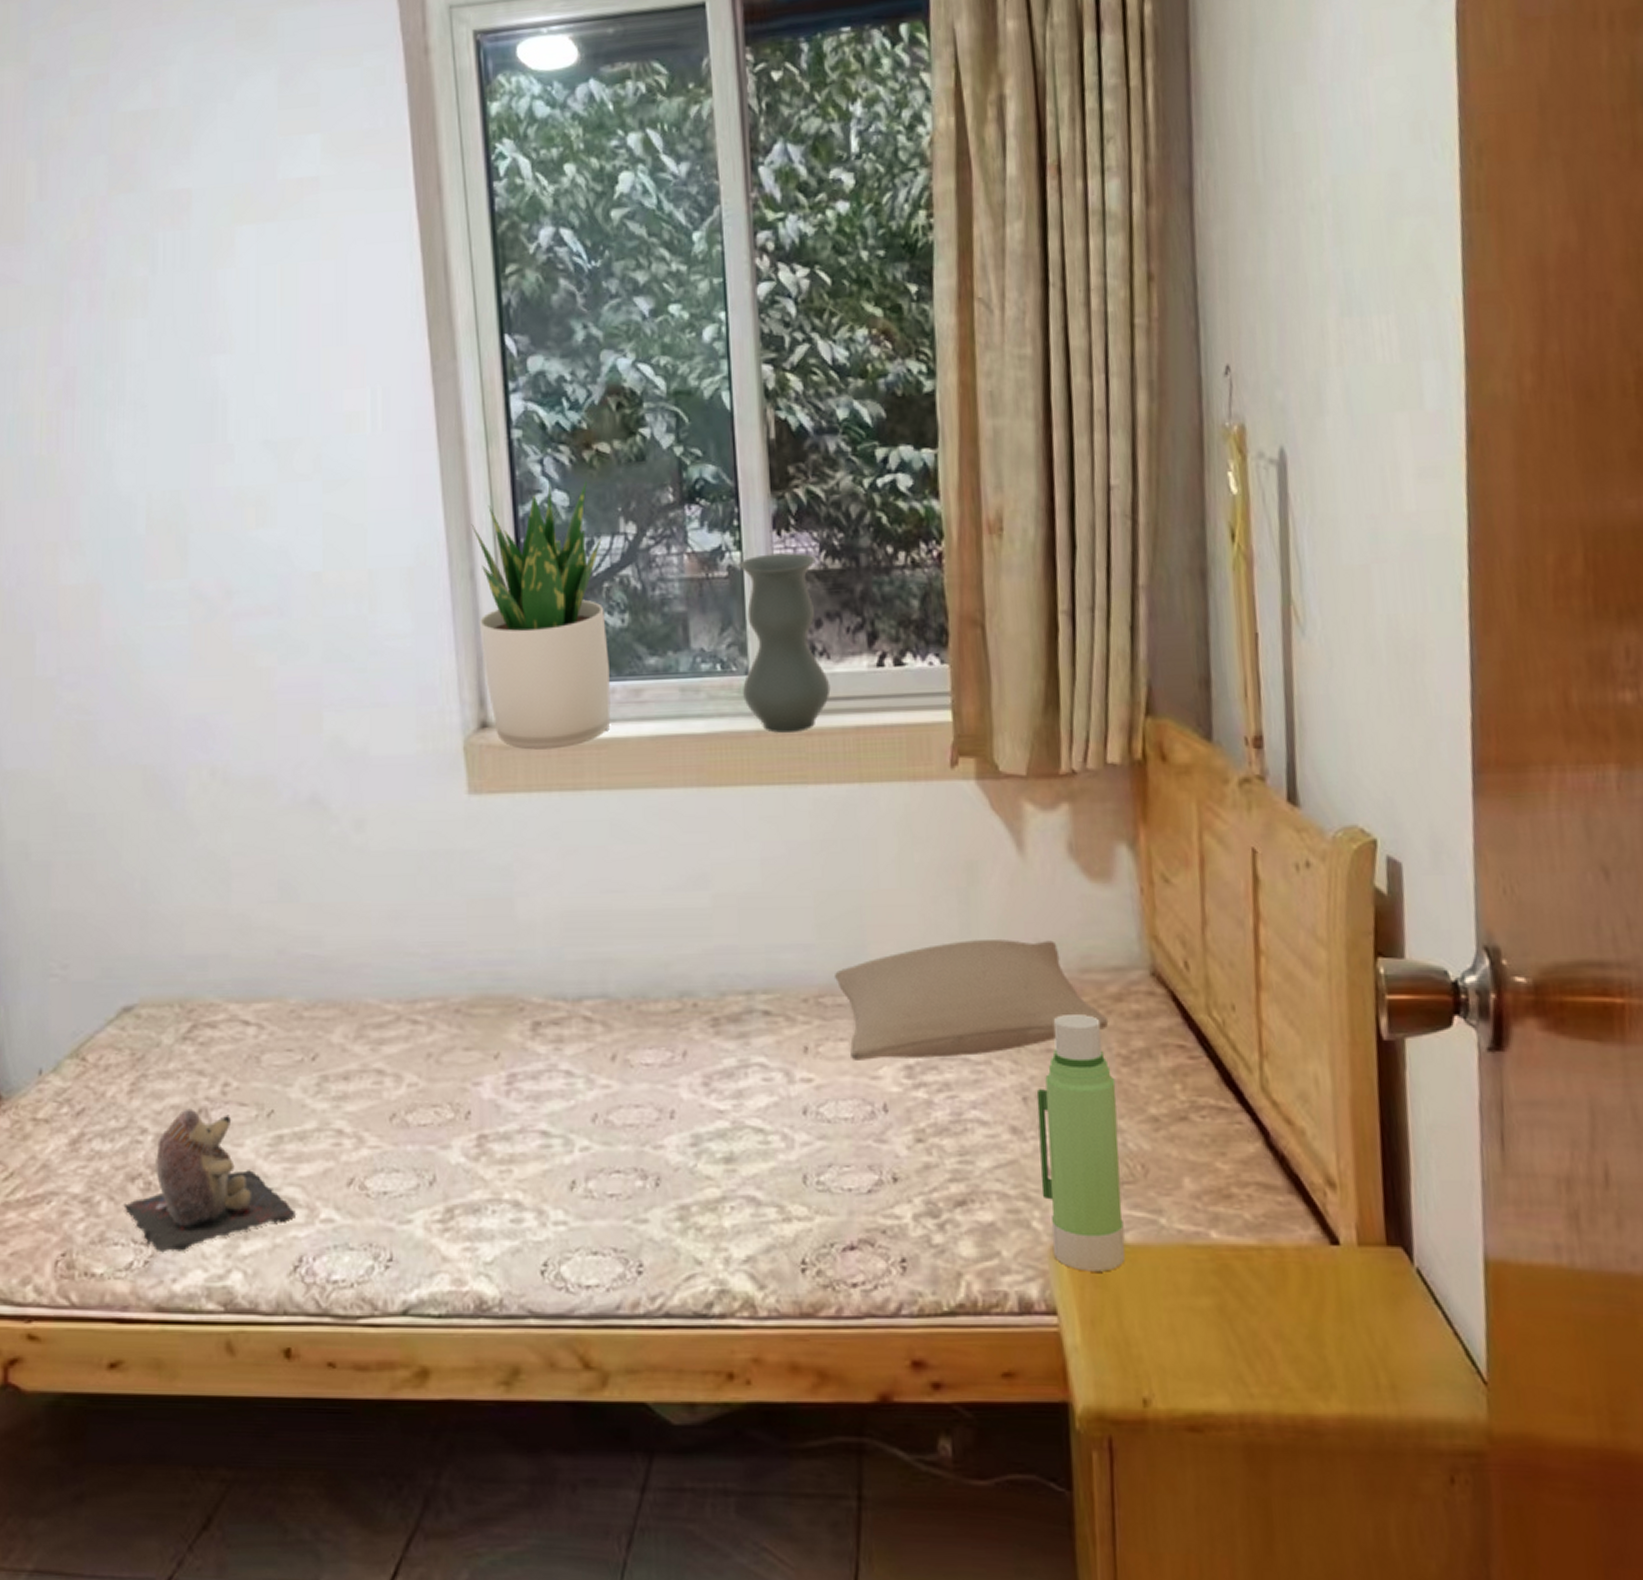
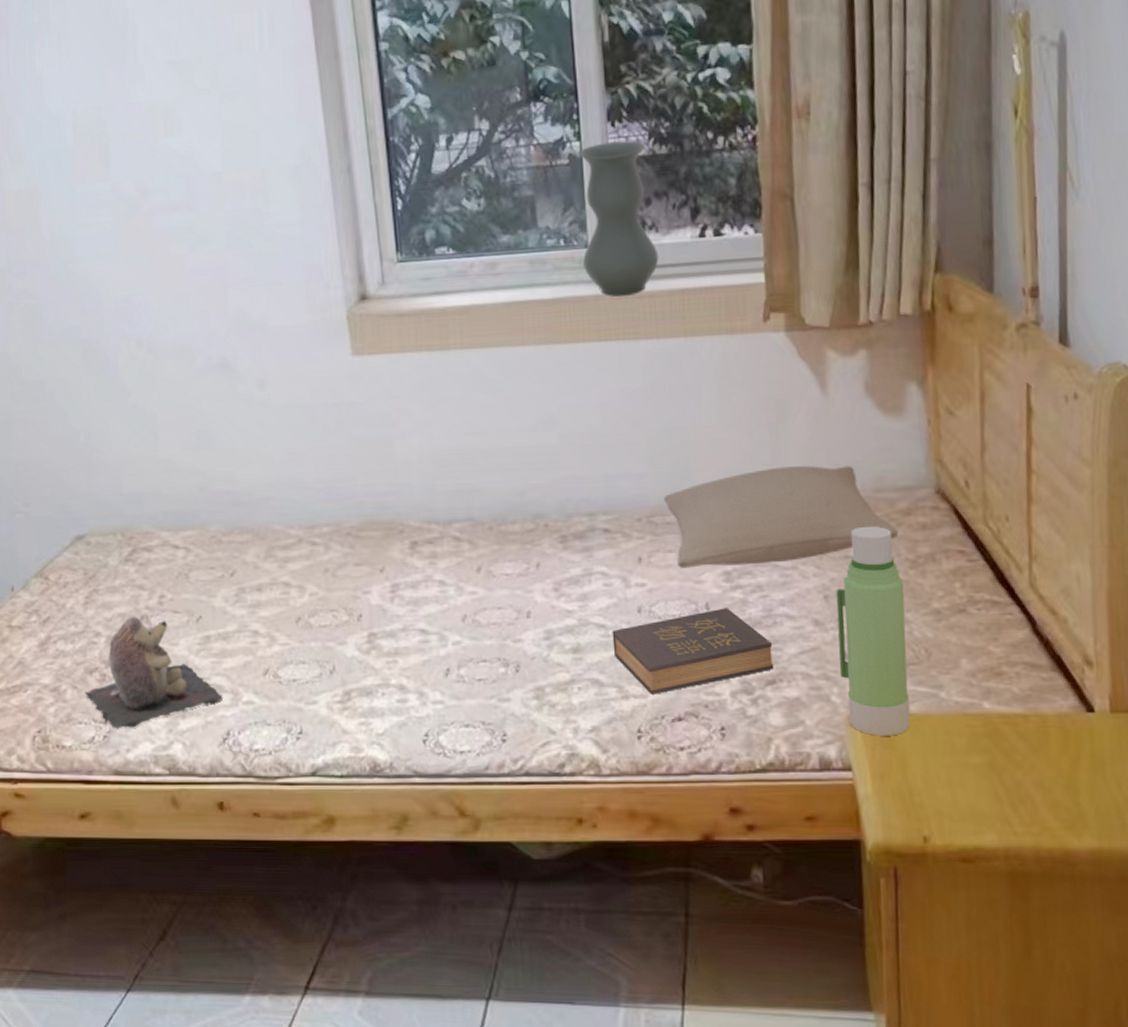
planter: present [471,481,611,750] -> none [347,85,471,317]
hardback book: none [772,1110,965,1216] -> present [612,608,774,694]

